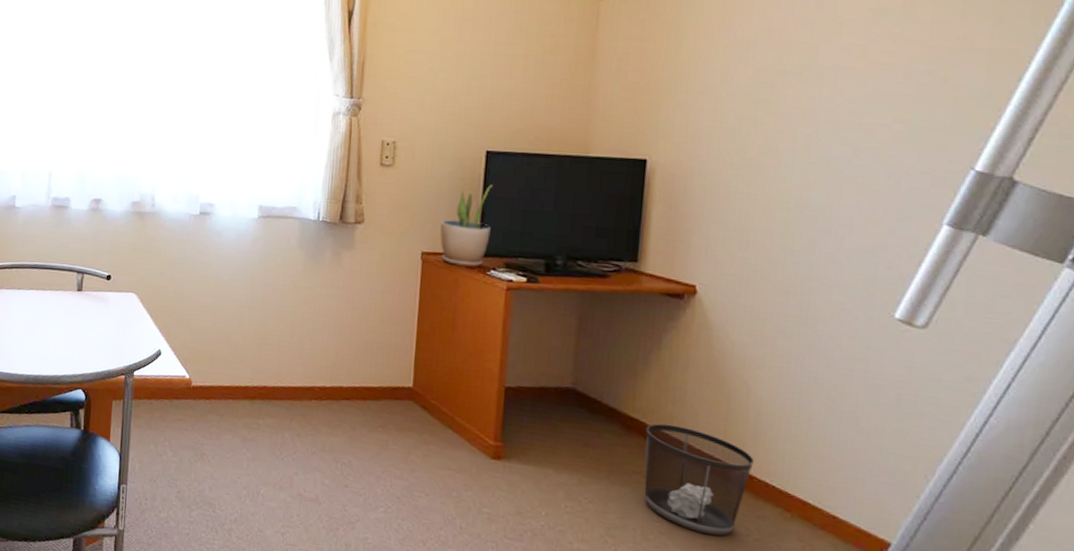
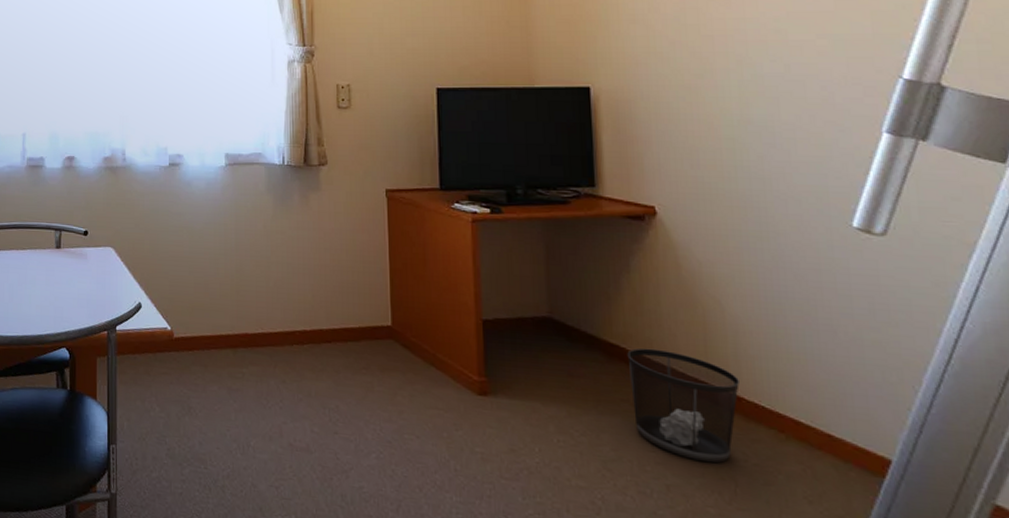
potted plant: present [440,185,493,267] -> none [401,120,450,201]

